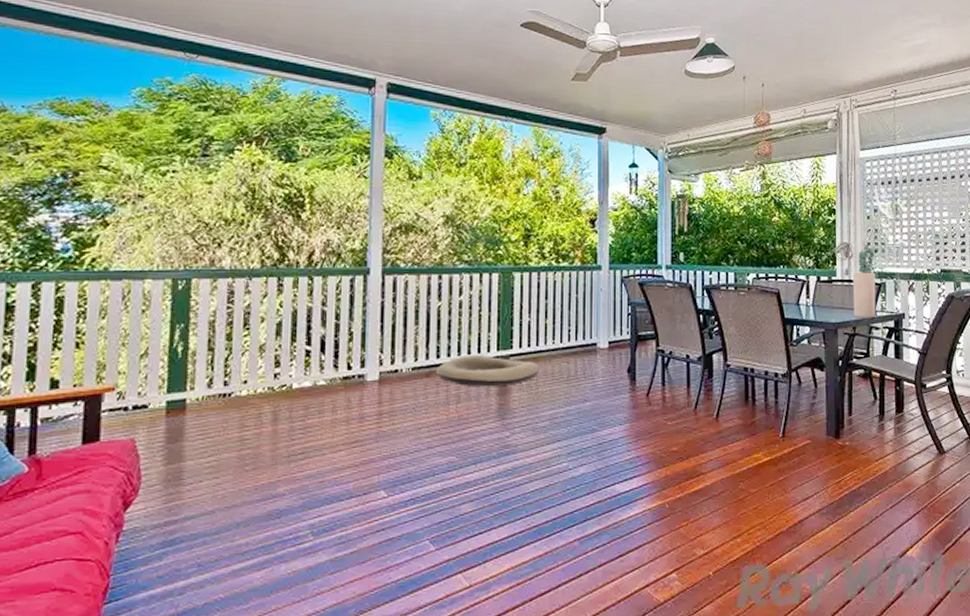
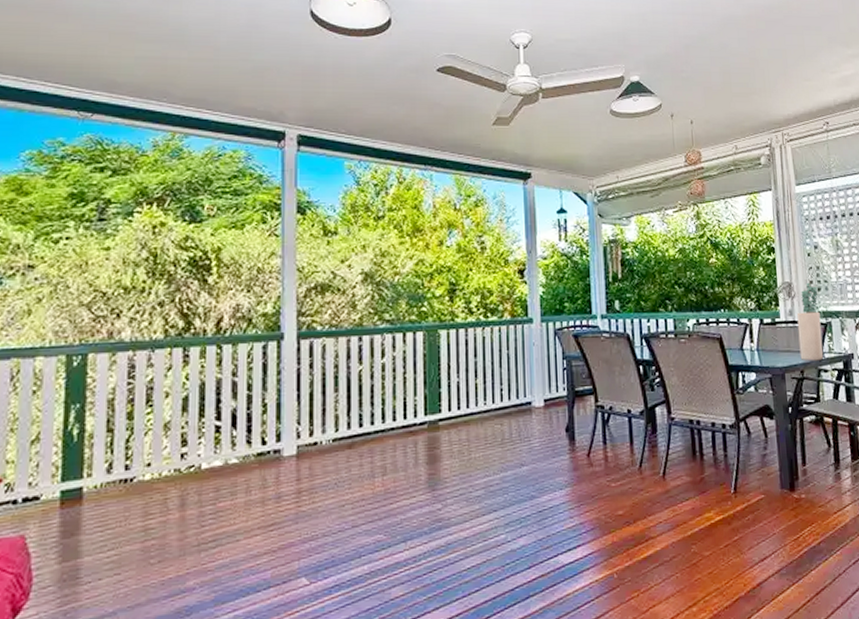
dog bed: present [436,355,539,387] -> none [359,421,471,457]

